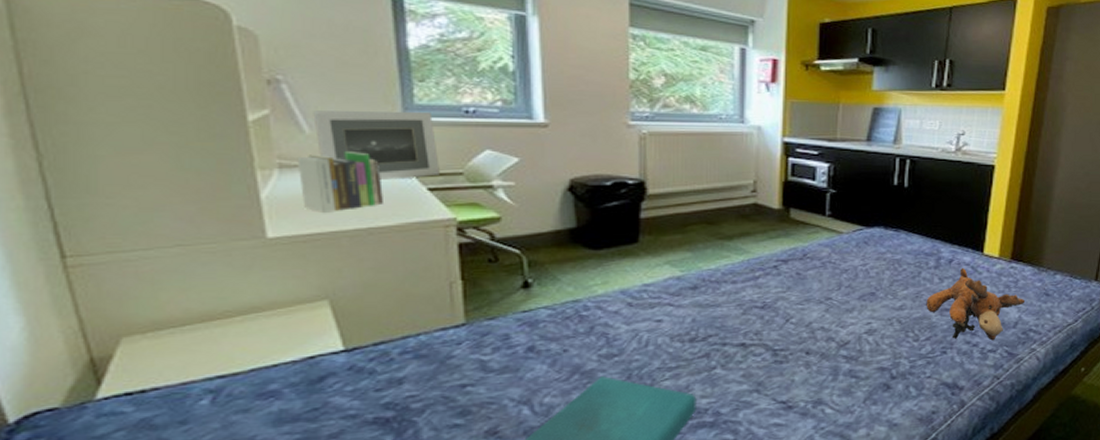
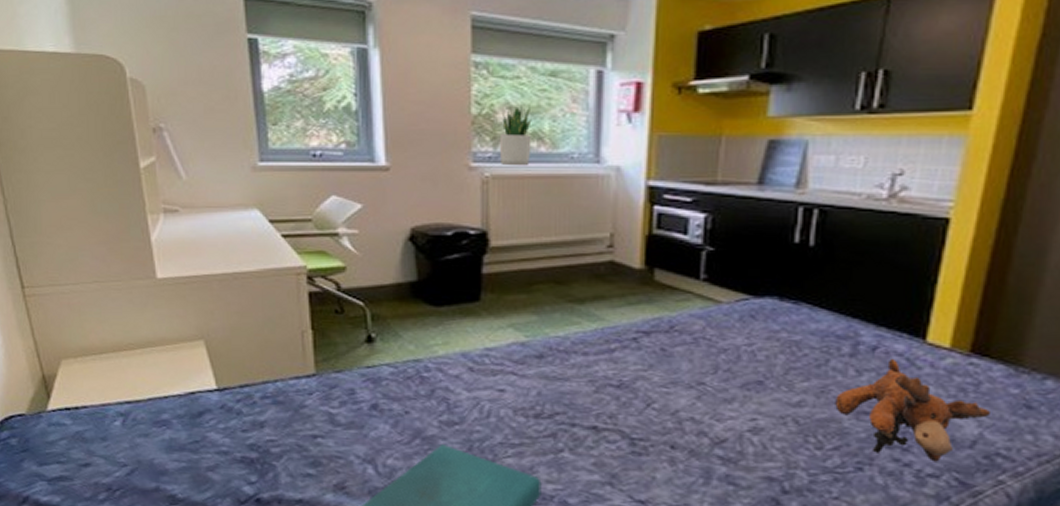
books: present [297,152,383,214] -> none [177,197,245,258]
picture frame: present [313,111,440,181] -> none [188,156,291,227]
planter: none [655,73,685,125] -> present [499,104,532,166]

